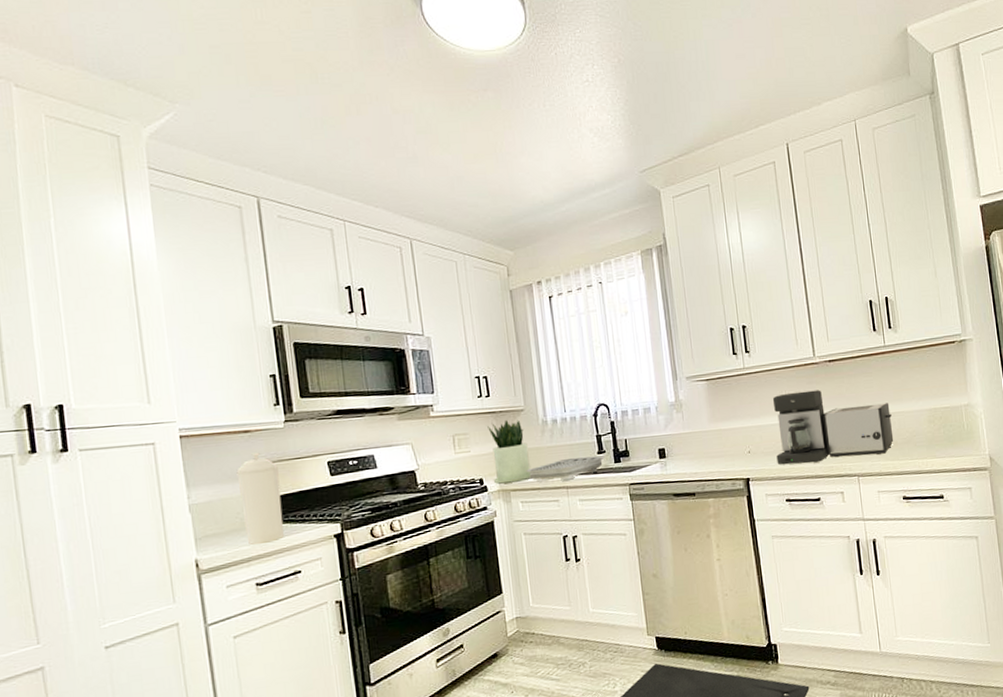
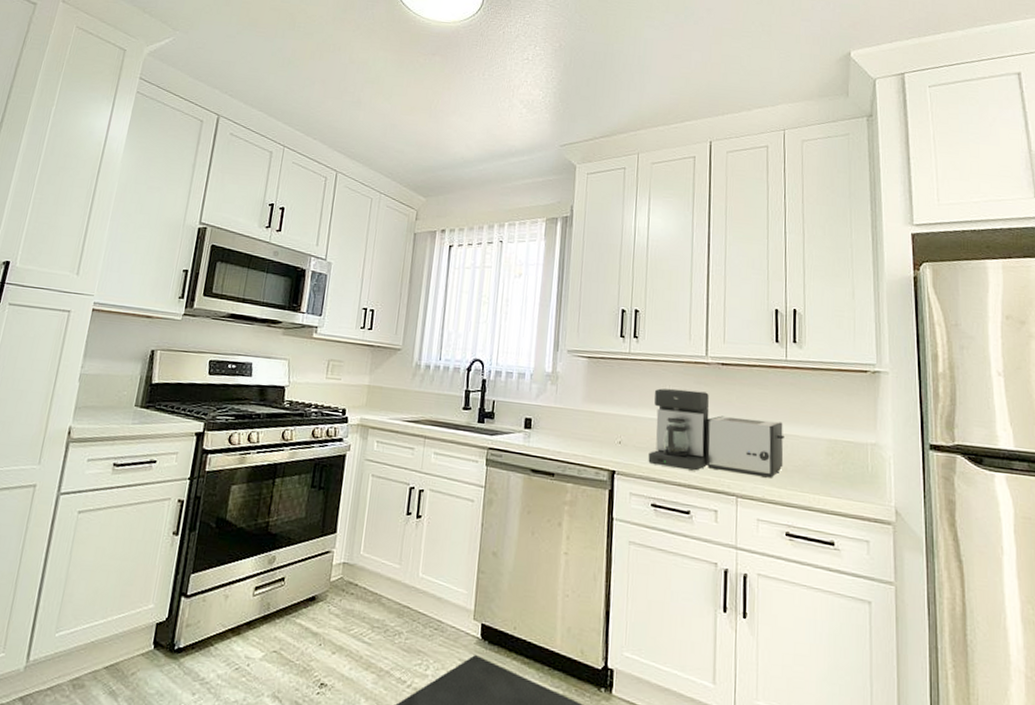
canister: present [236,452,284,546] -> none [119,337,166,427]
planter: present [487,419,531,484] -> none [355,355,397,421]
dish rack: present [526,455,605,482] -> none [389,407,469,430]

